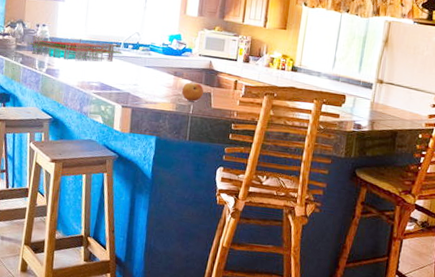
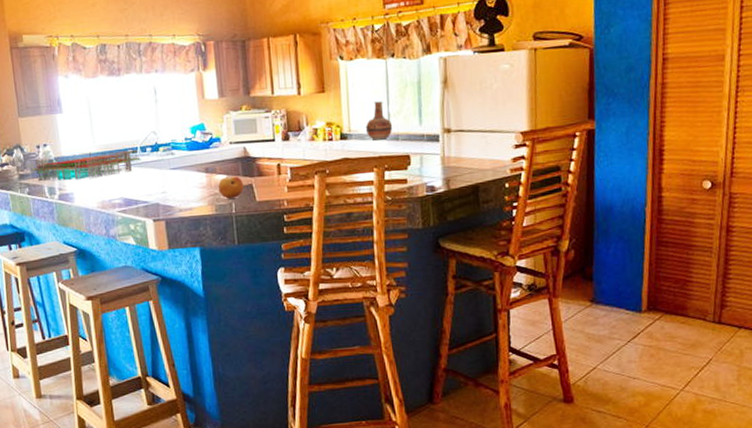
vase: none [313,46,337,78] -> present [365,101,393,140]

